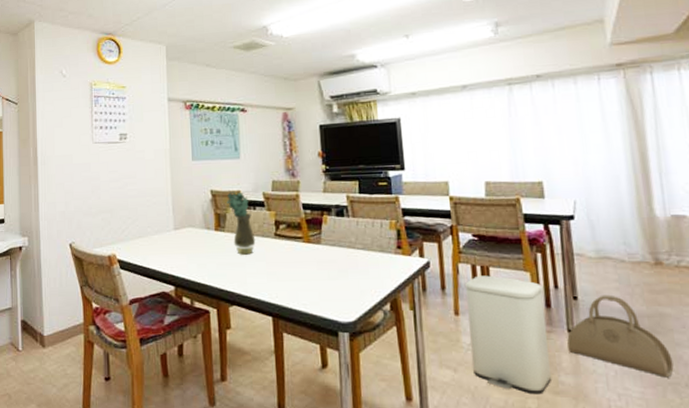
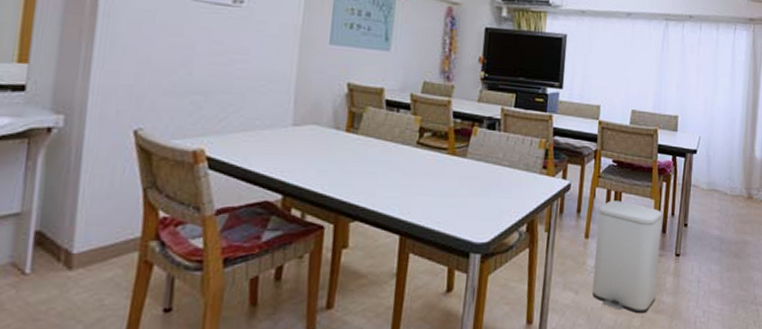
vase: present [226,190,256,255] -> none [365,85,394,163]
handbag: present [567,294,674,378] -> none [673,223,746,296]

